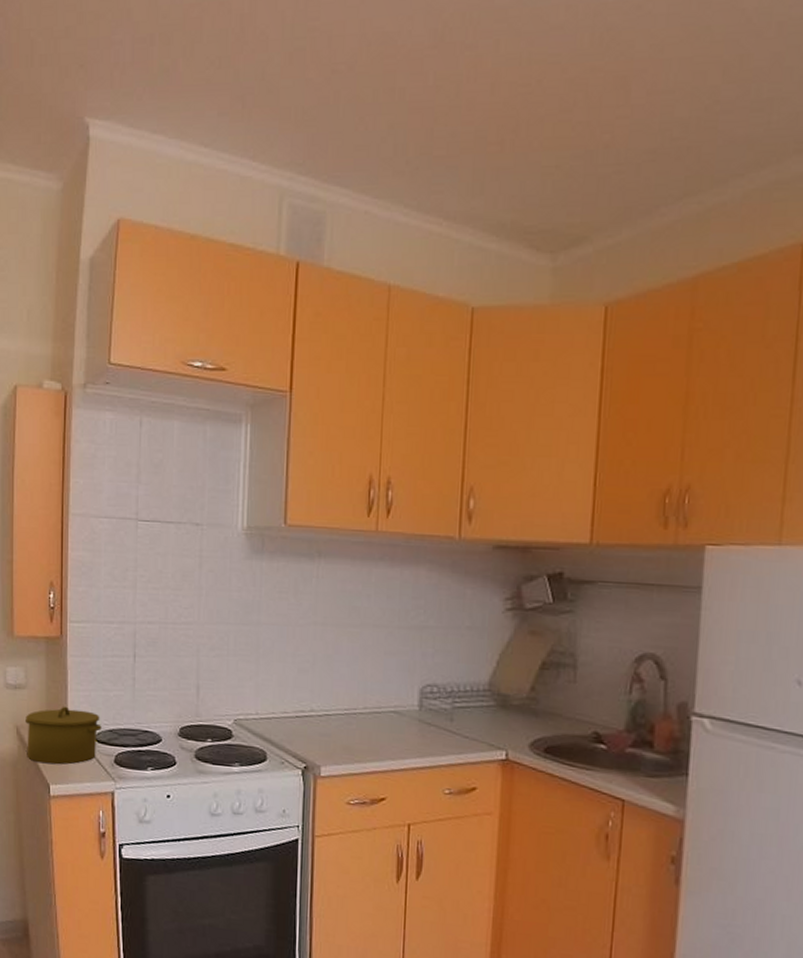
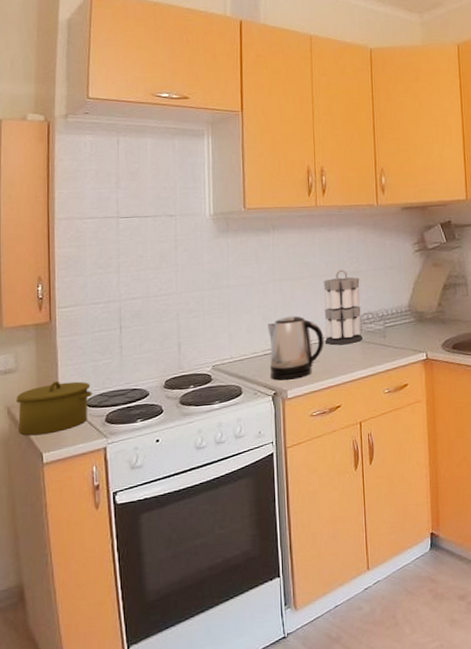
kettle: none [301,672,372,754] -> present [268,315,324,381]
spice rack: none [373,621,426,722] -> present [324,269,362,346]

